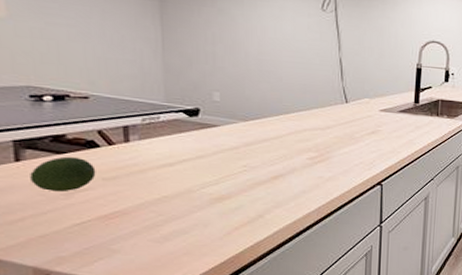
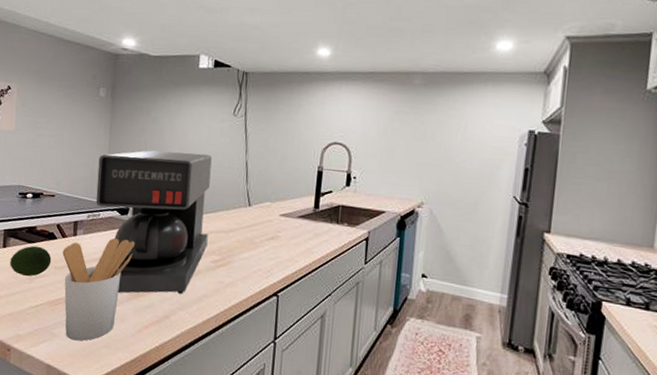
utensil holder: none [111,141,211,253] -> present [62,237,135,341]
coffee maker: none [149,45,302,198] -> present [96,150,212,294]

